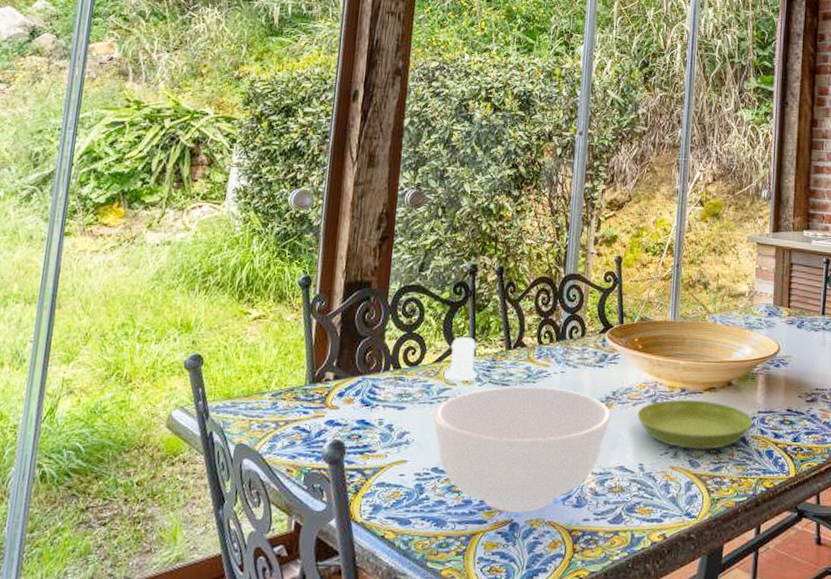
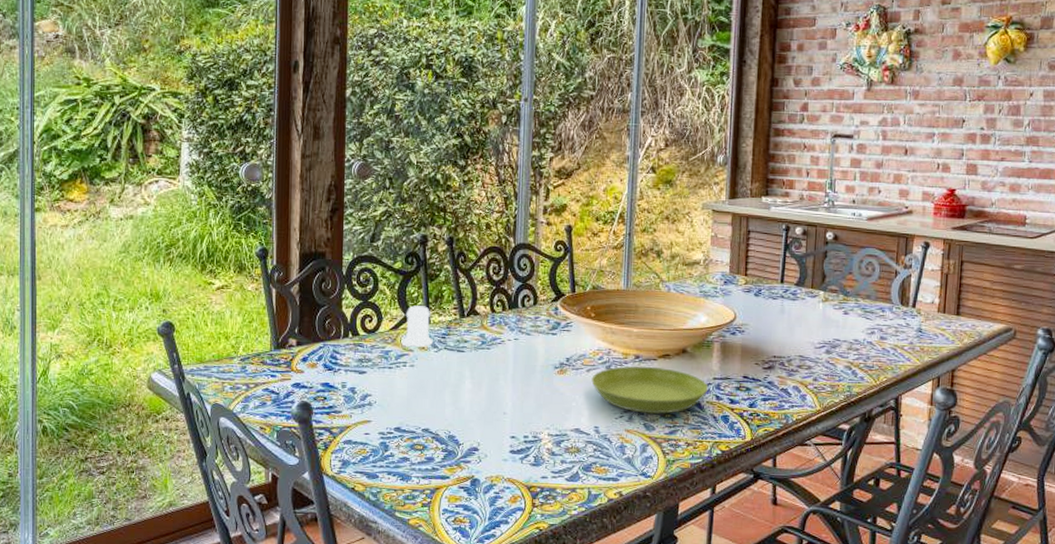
bowl: present [433,385,611,514] -> none [393,352,566,471]

